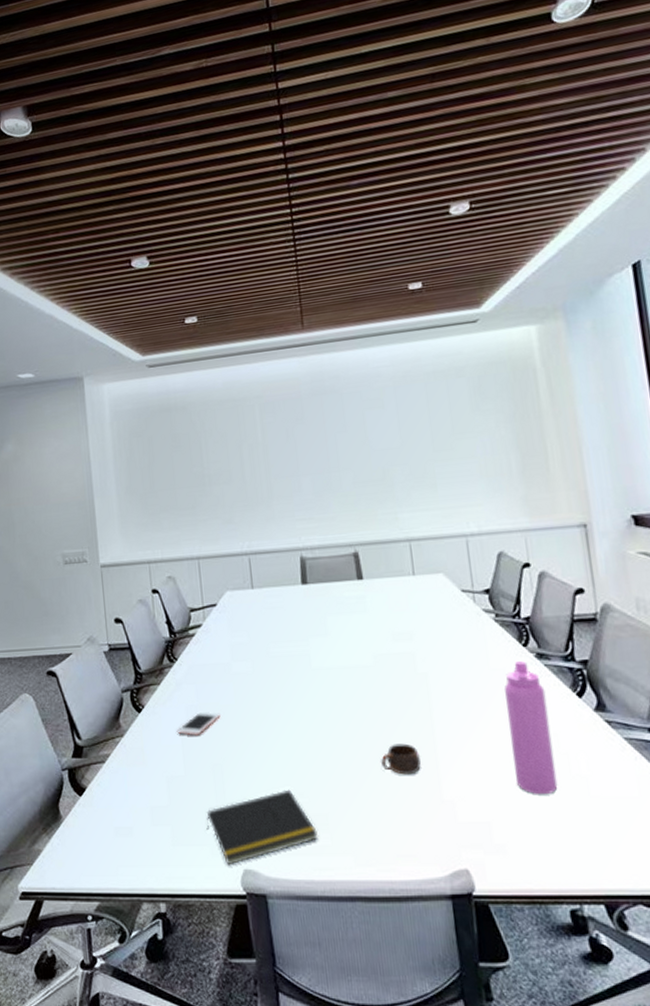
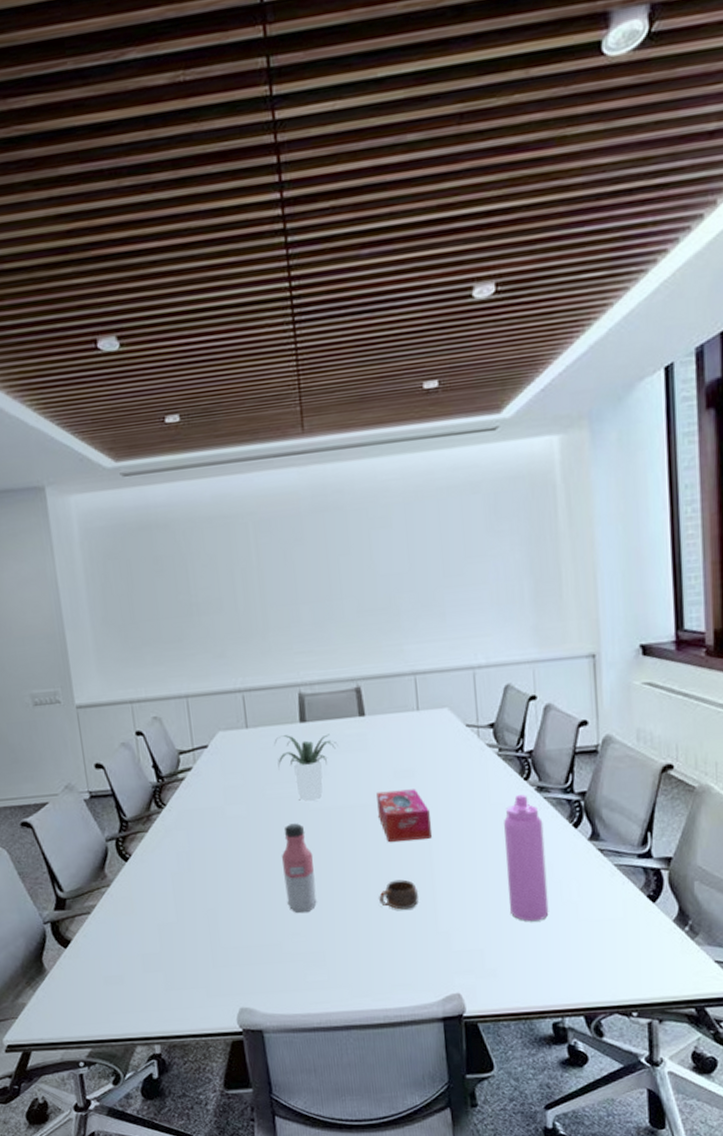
cell phone: present [176,711,222,736] -> none [167,857,215,882]
notepad: present [206,789,318,866] -> none [200,929,315,1005]
potted plant: none [278,596,336,662] -> present [274,734,337,803]
water bottle: none [284,682,320,773] -> present [281,823,317,913]
tissue box: none [376,652,432,704] -> present [376,789,432,842]

